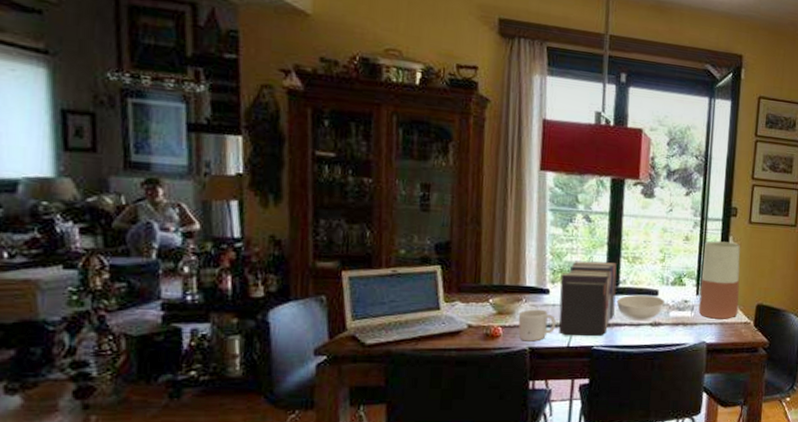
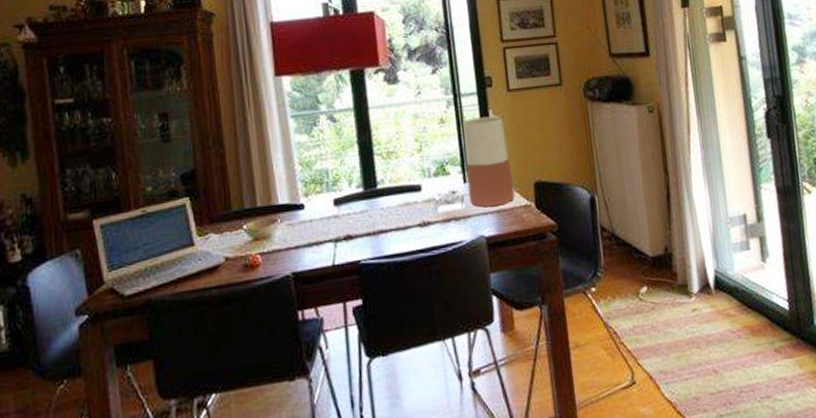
mug: present [518,309,556,342] -> none [275,227,316,267]
books: present [558,261,617,336] -> none [313,162,378,254]
bowl: present [616,294,664,322] -> none [377,192,430,226]

